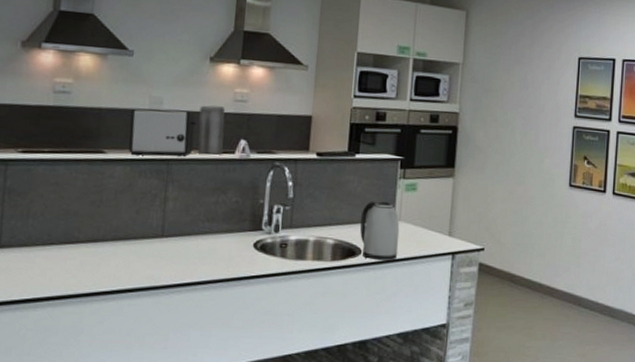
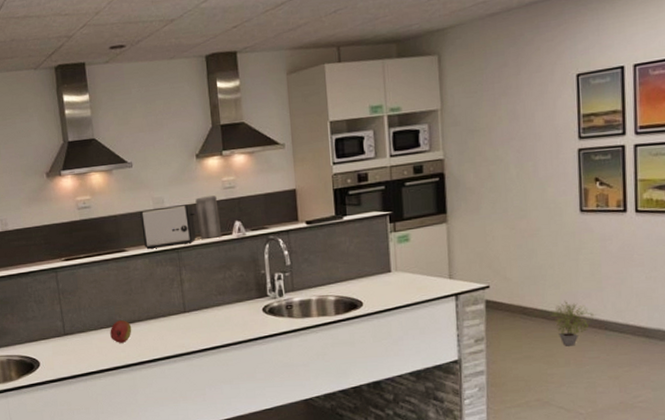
fruit: none [61,237,92,266] -> present [110,320,132,343]
kettle: present [360,200,400,262] -> none [357,255,400,311]
potted plant: none [535,273,572,319] -> present [551,301,595,346]

